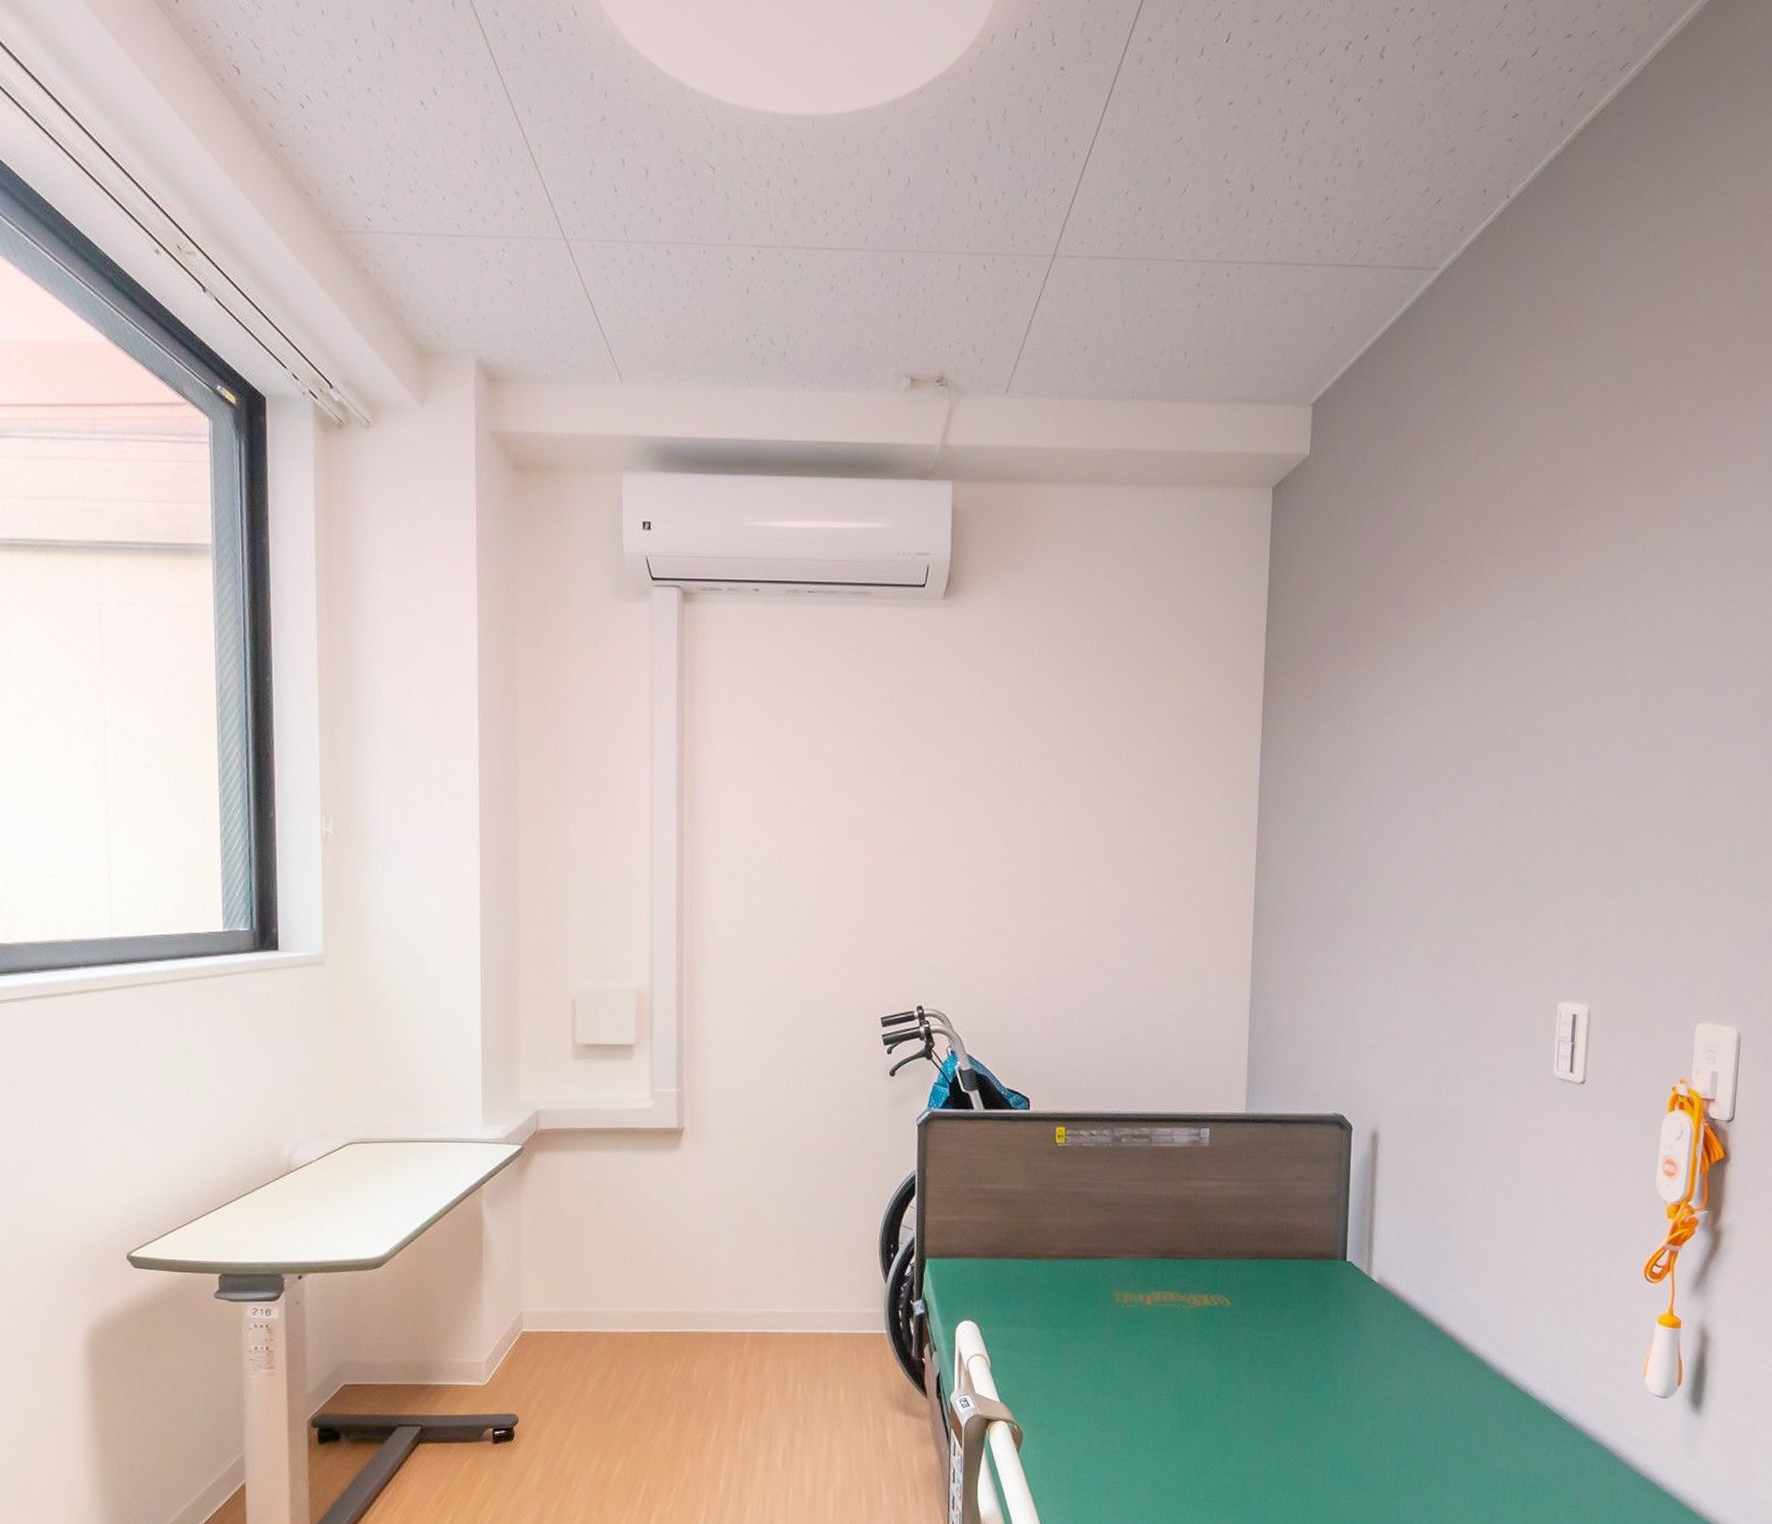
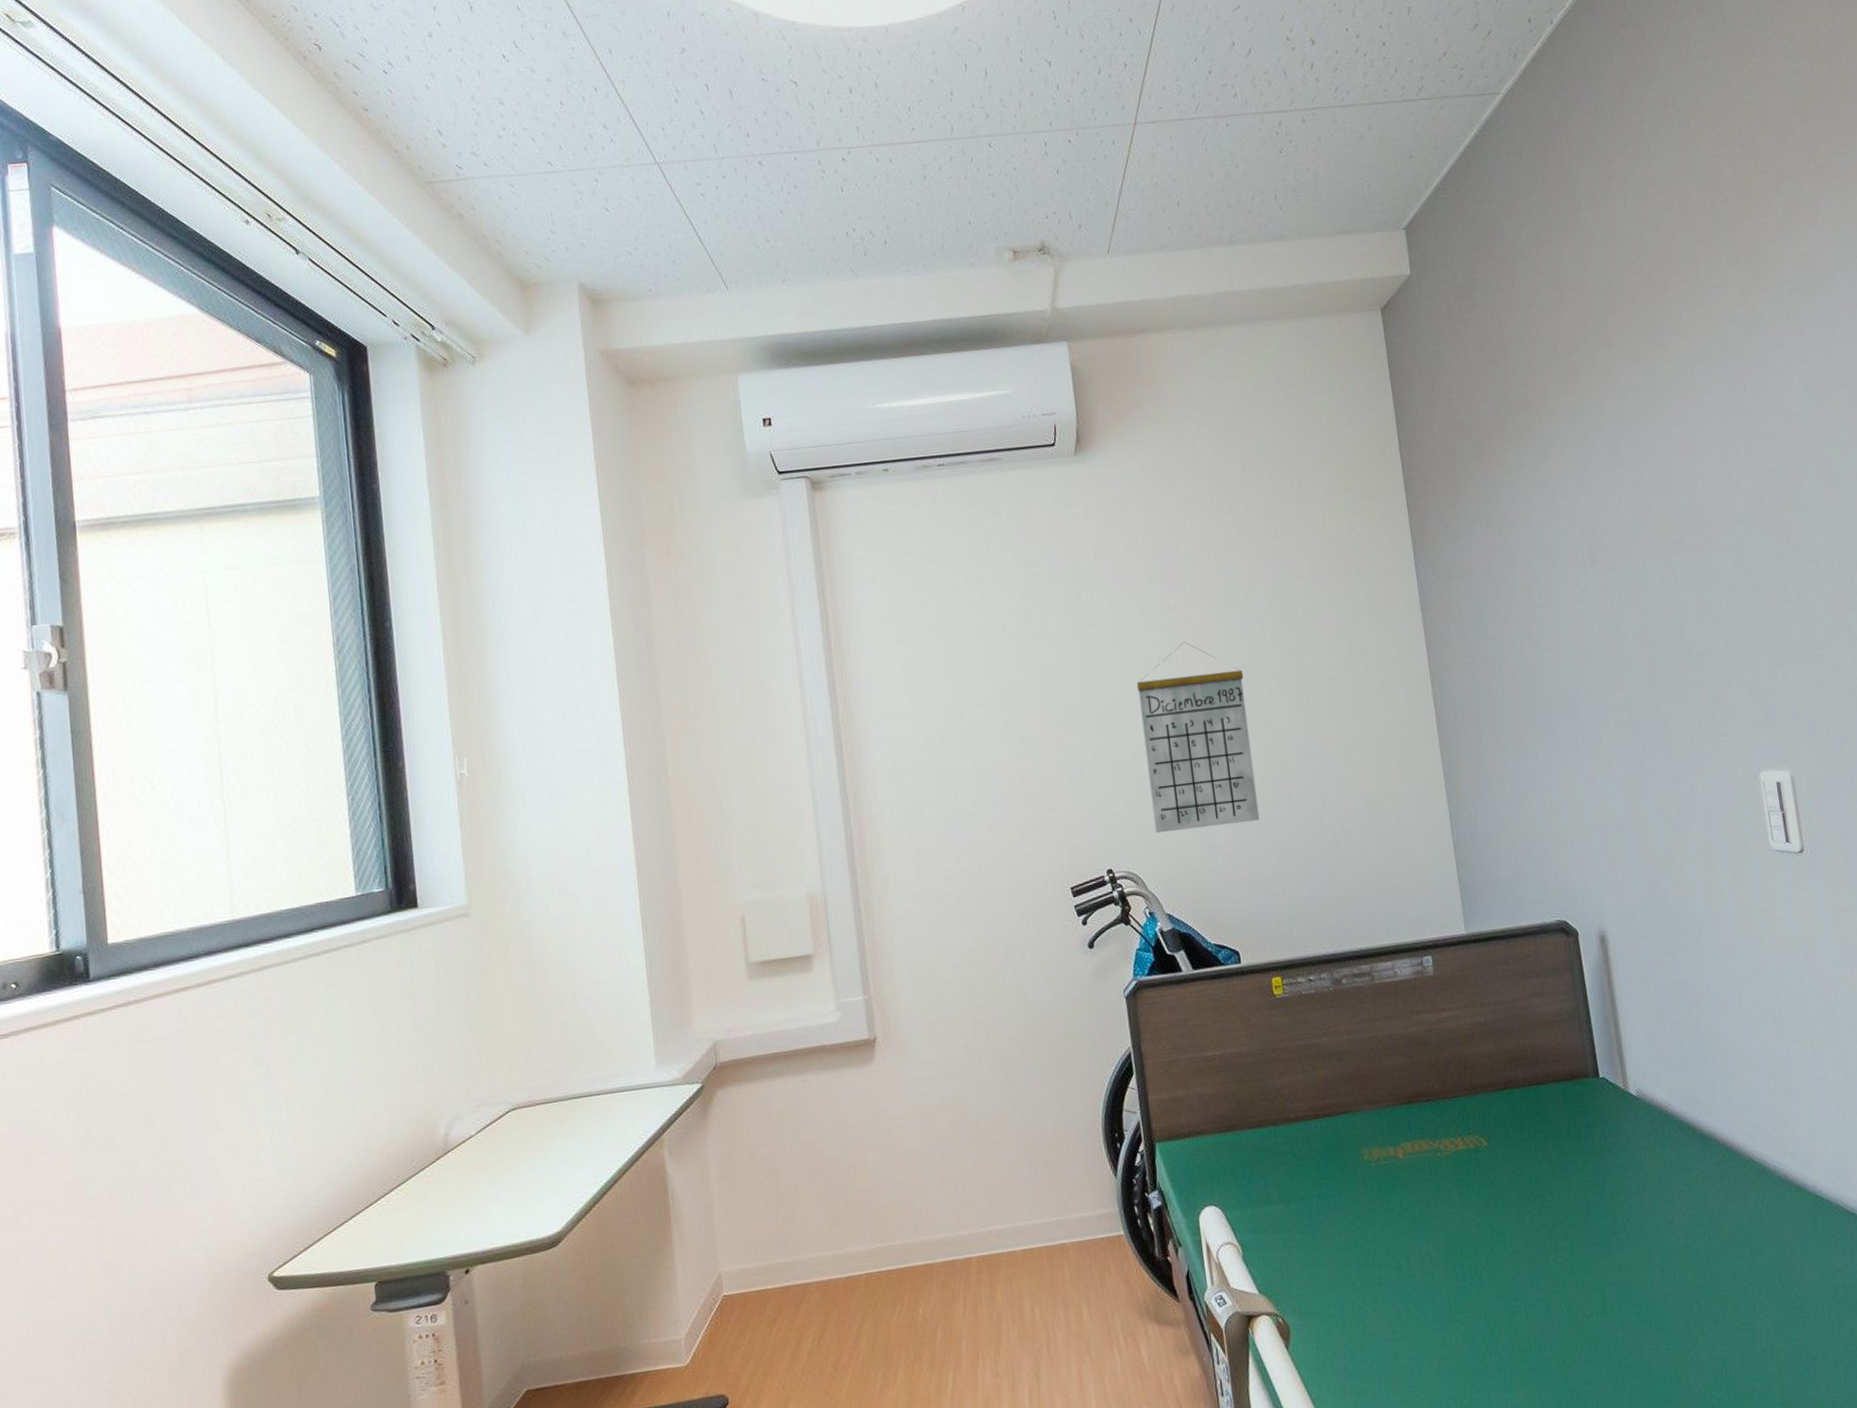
calendar: none [968,799,1075,981] -> present [1136,642,1260,834]

